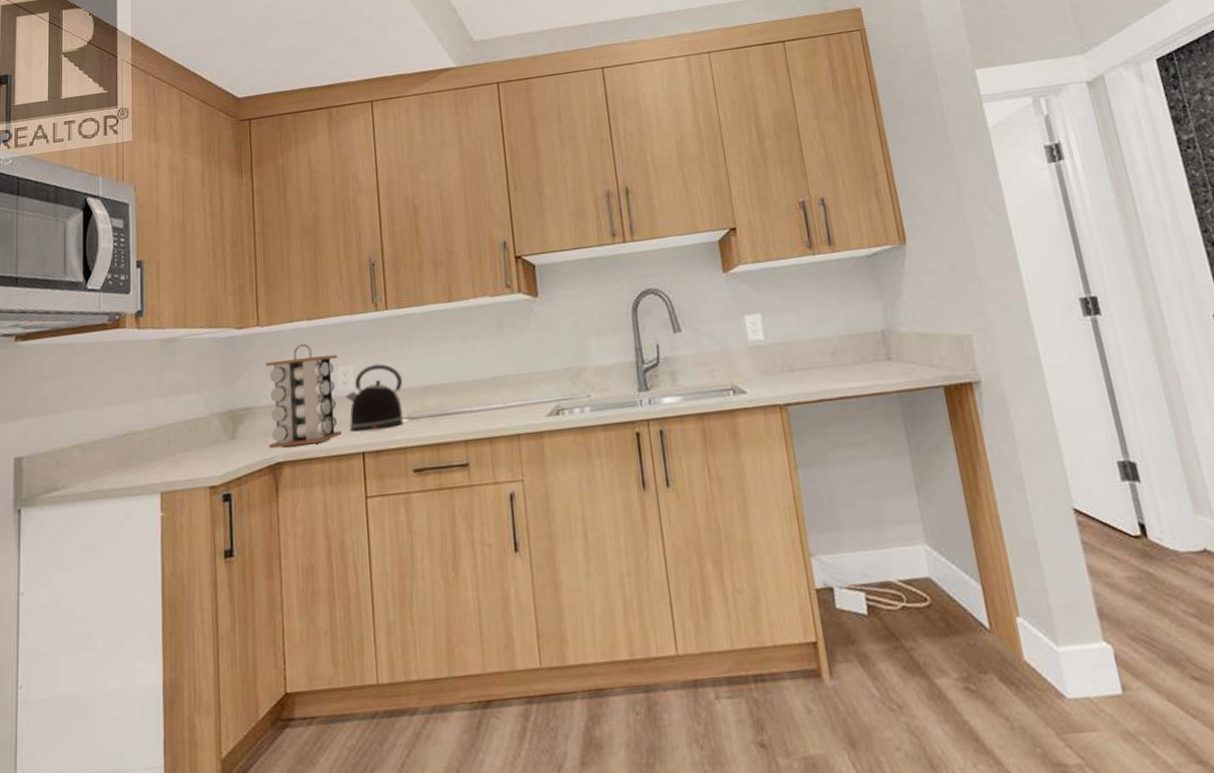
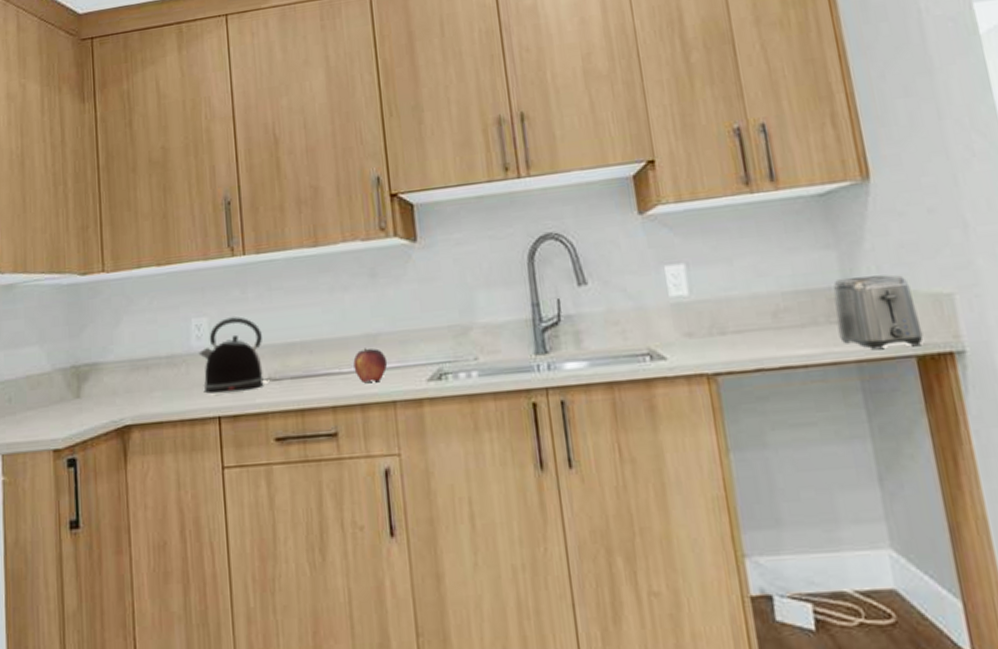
spice rack: present [266,343,343,449] -> none [112,292,196,410]
fruit: none [483,389,513,420] -> present [353,348,388,384]
toaster: none [878,320,949,381] -> present [833,274,923,349]

